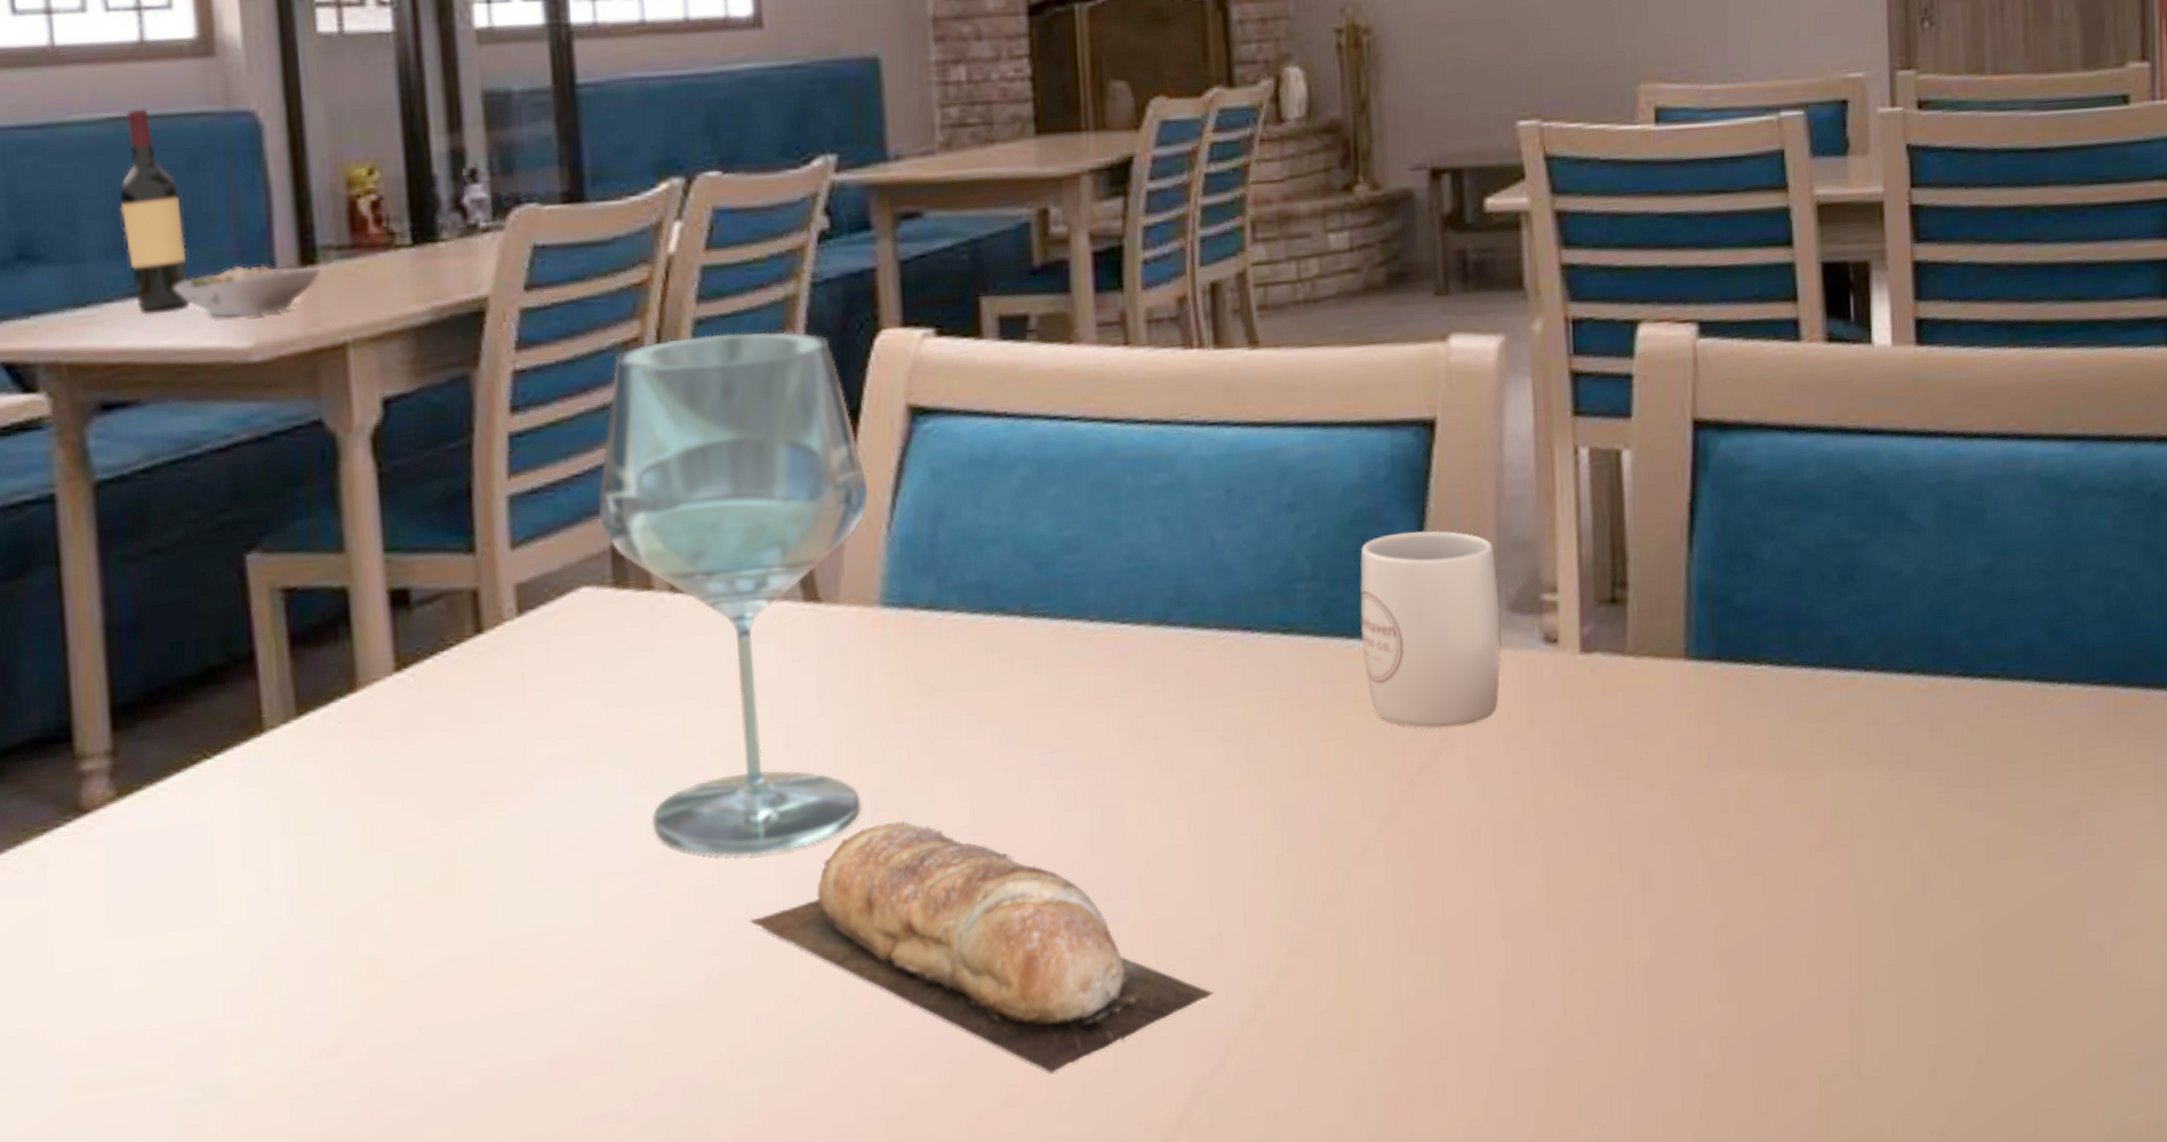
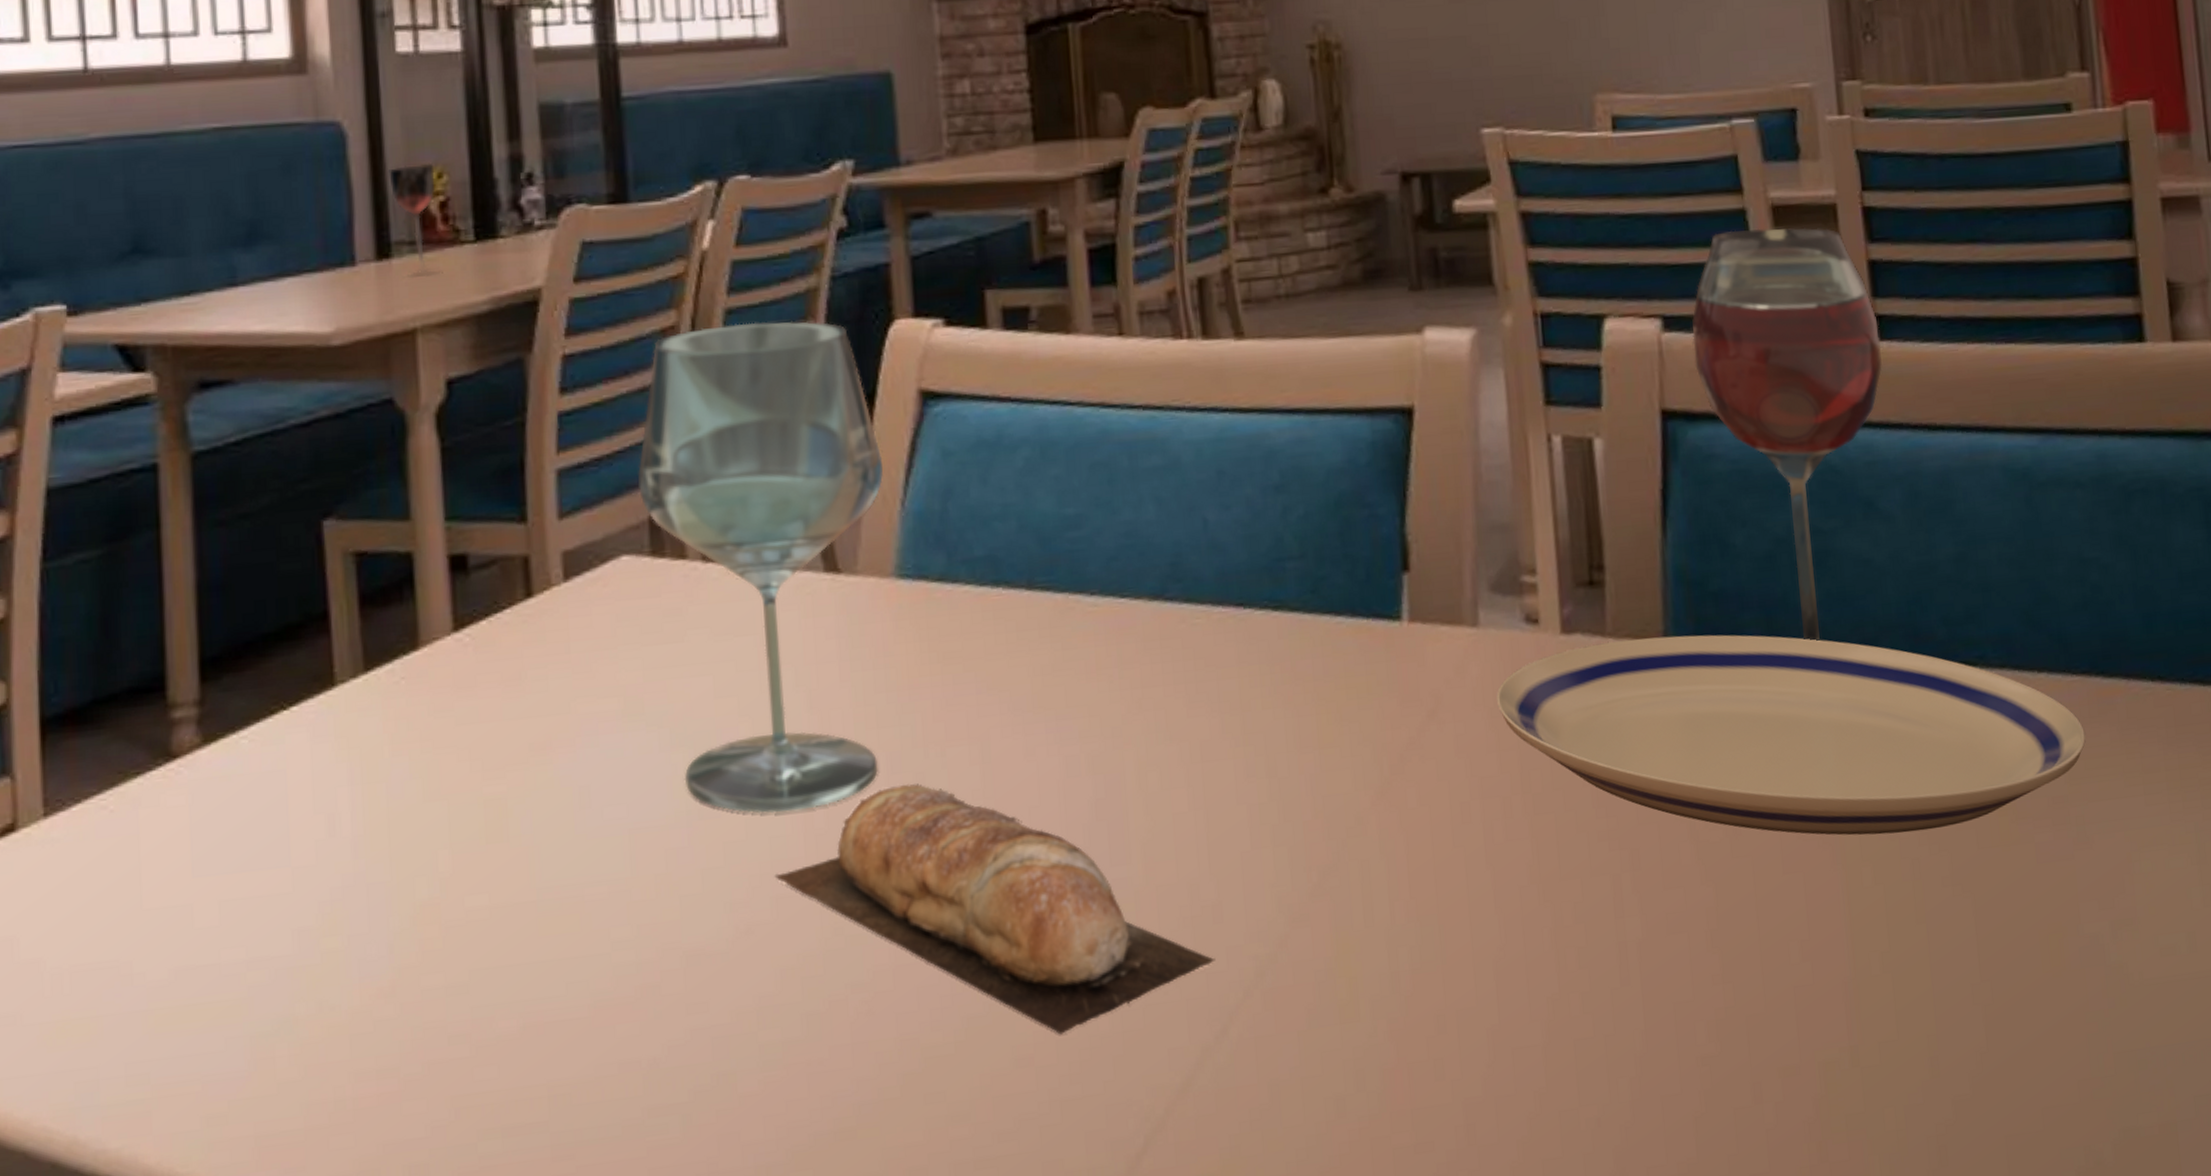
wine bottle: present [120,108,191,315] -> none [221,119,280,303]
salad: present [173,265,322,318] -> none [266,258,395,306]
wineglass: none [312,157,377,288] -> present [389,162,443,279]
mug: present [1359,530,1502,729] -> none [1345,513,1485,705]
plate: none [1512,651,2102,851] -> present [1496,634,2086,835]
wineglass: none [1728,227,1921,656] -> present [1691,227,1882,641]

